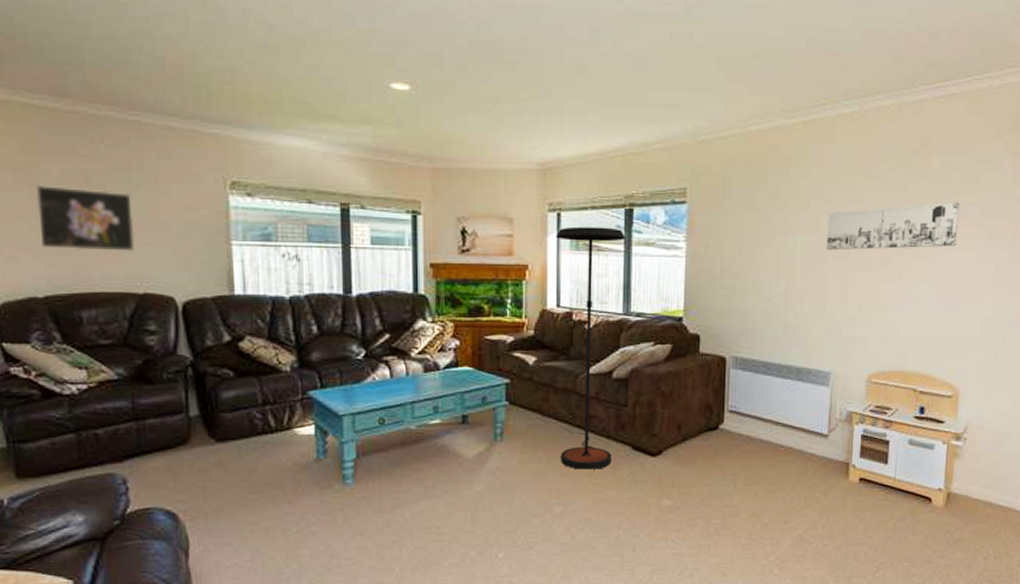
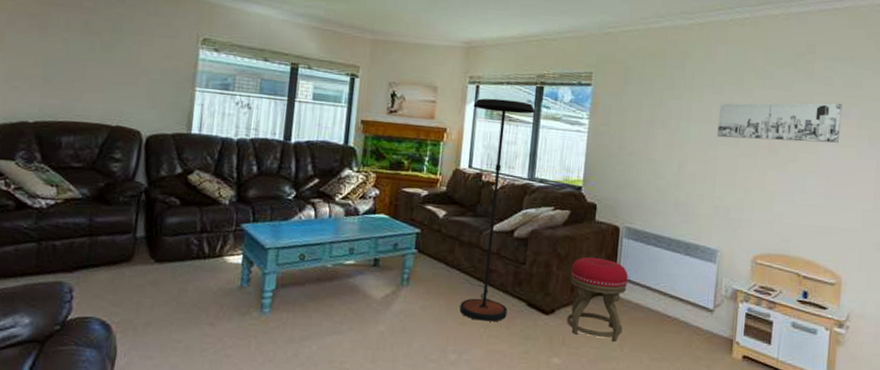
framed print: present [35,185,135,252] -> none [39,30,120,90]
stool: none [676,392,738,477] -> present [567,256,628,342]

